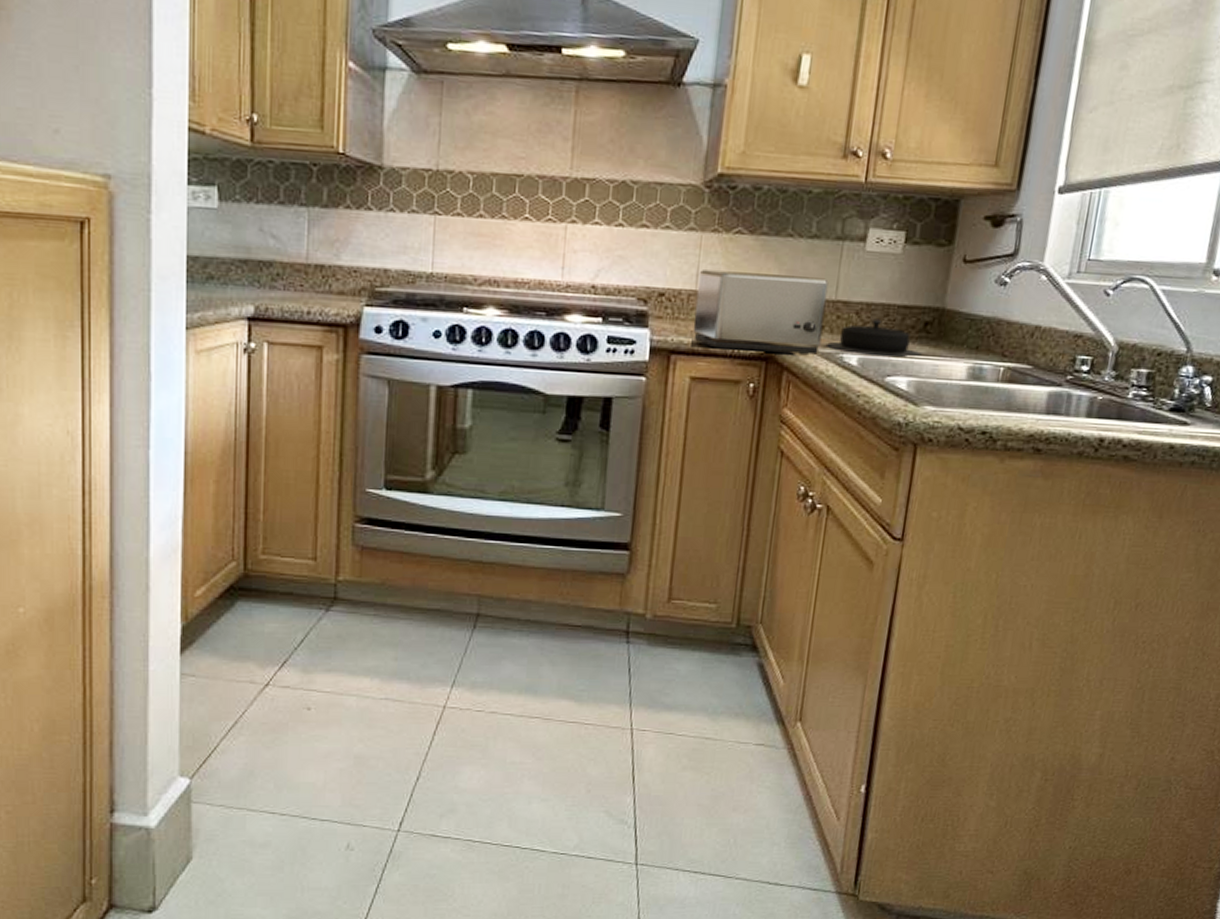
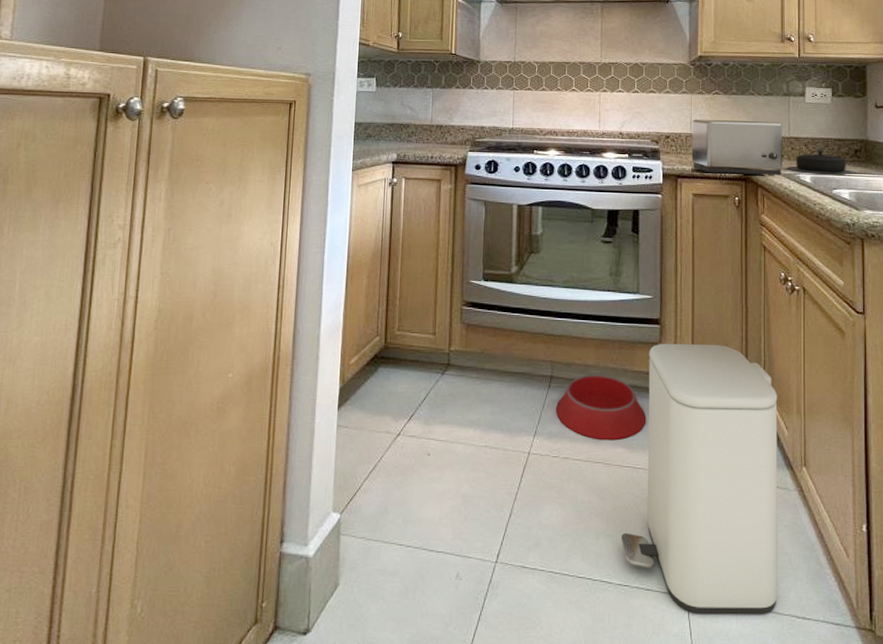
pet bowl: none [482,612,603,692] -> present [556,374,647,441]
pedal bin: none [559,574,776,883] -> present [620,343,779,615]

